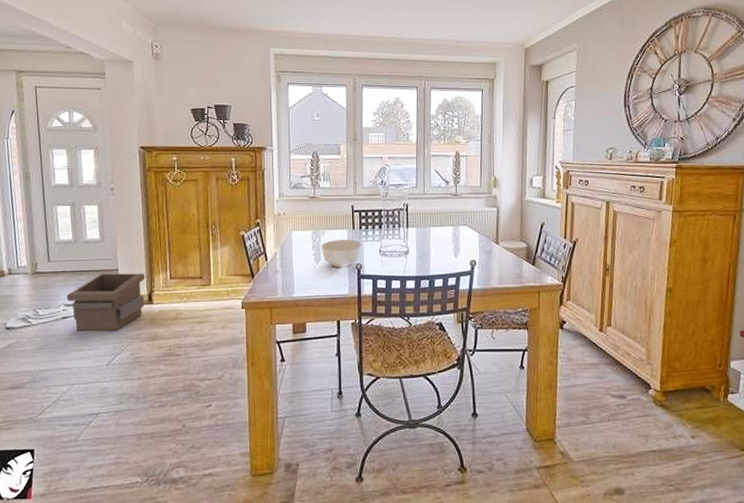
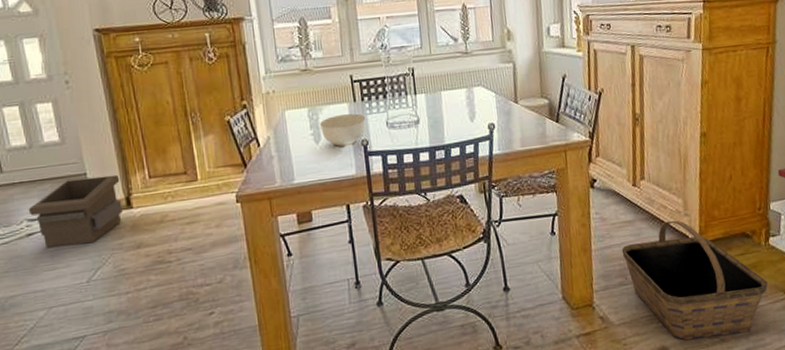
basket: none [585,367,725,485] -> present [621,220,768,341]

